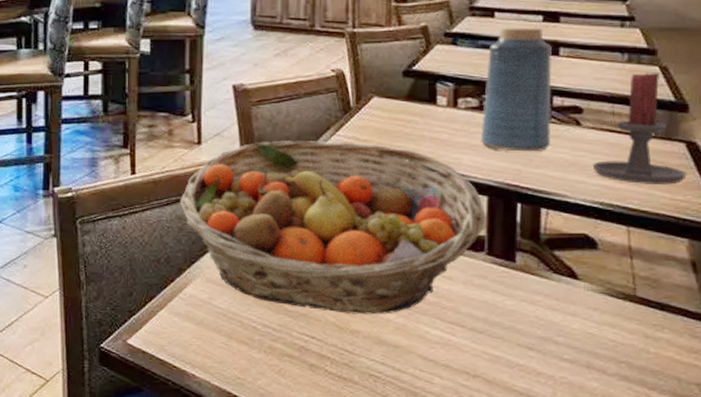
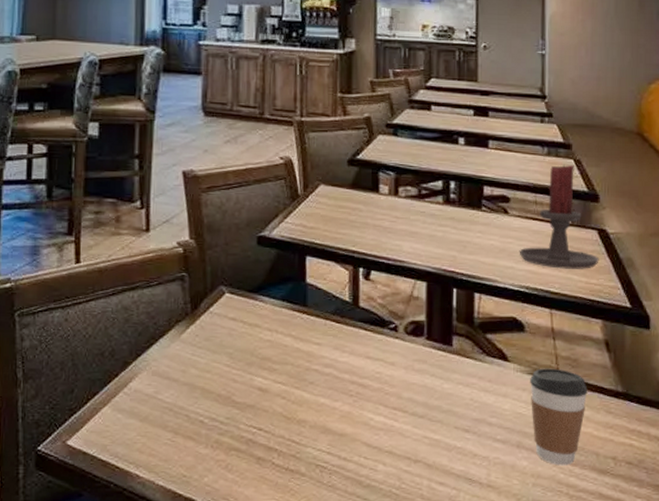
fruit basket: present [180,140,484,315] -> none [126,227,424,403]
vase: present [481,28,552,152] -> none [420,121,482,239]
coffee cup: none [602,287,670,390] -> present [530,368,588,466]

